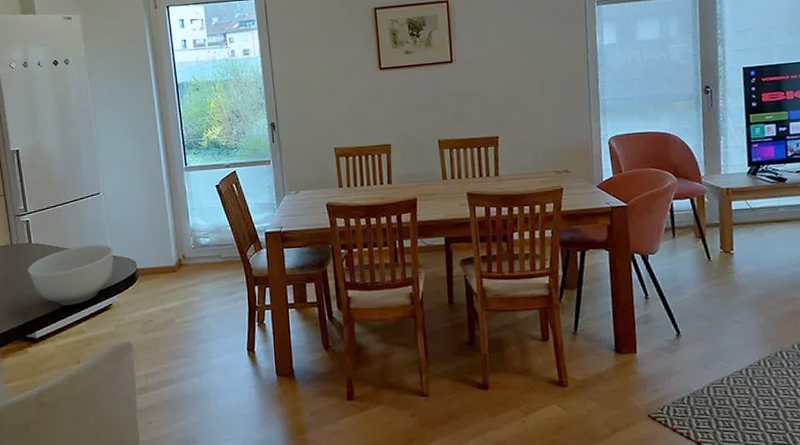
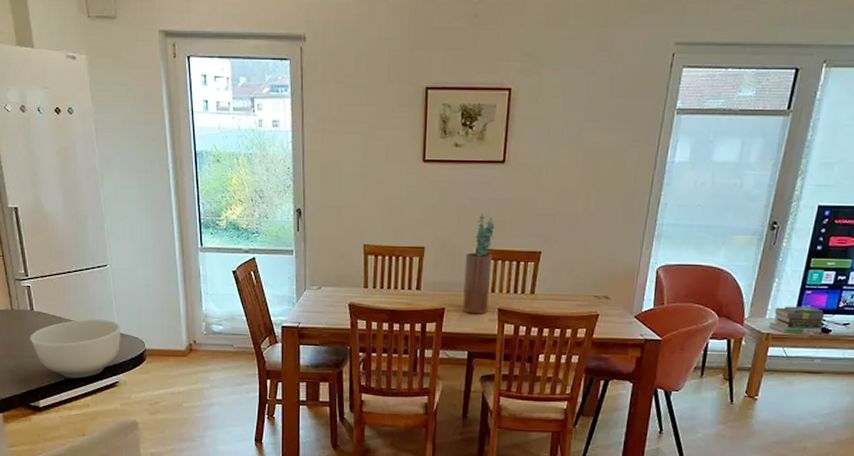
vase: none [429,108,458,201] -> present [463,213,495,314]
books: none [726,159,778,187] -> present [768,306,825,334]

